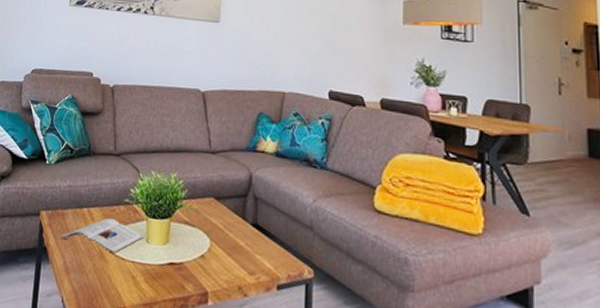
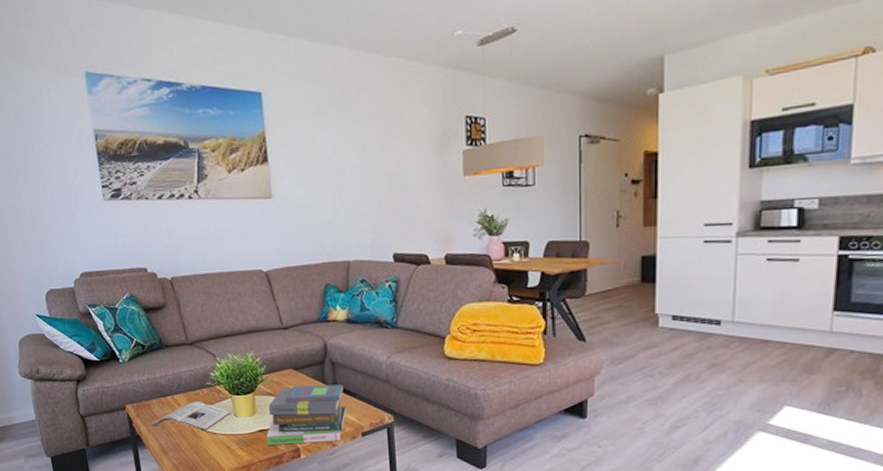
books: none [174,217,264,292] -> present [265,385,346,446]

